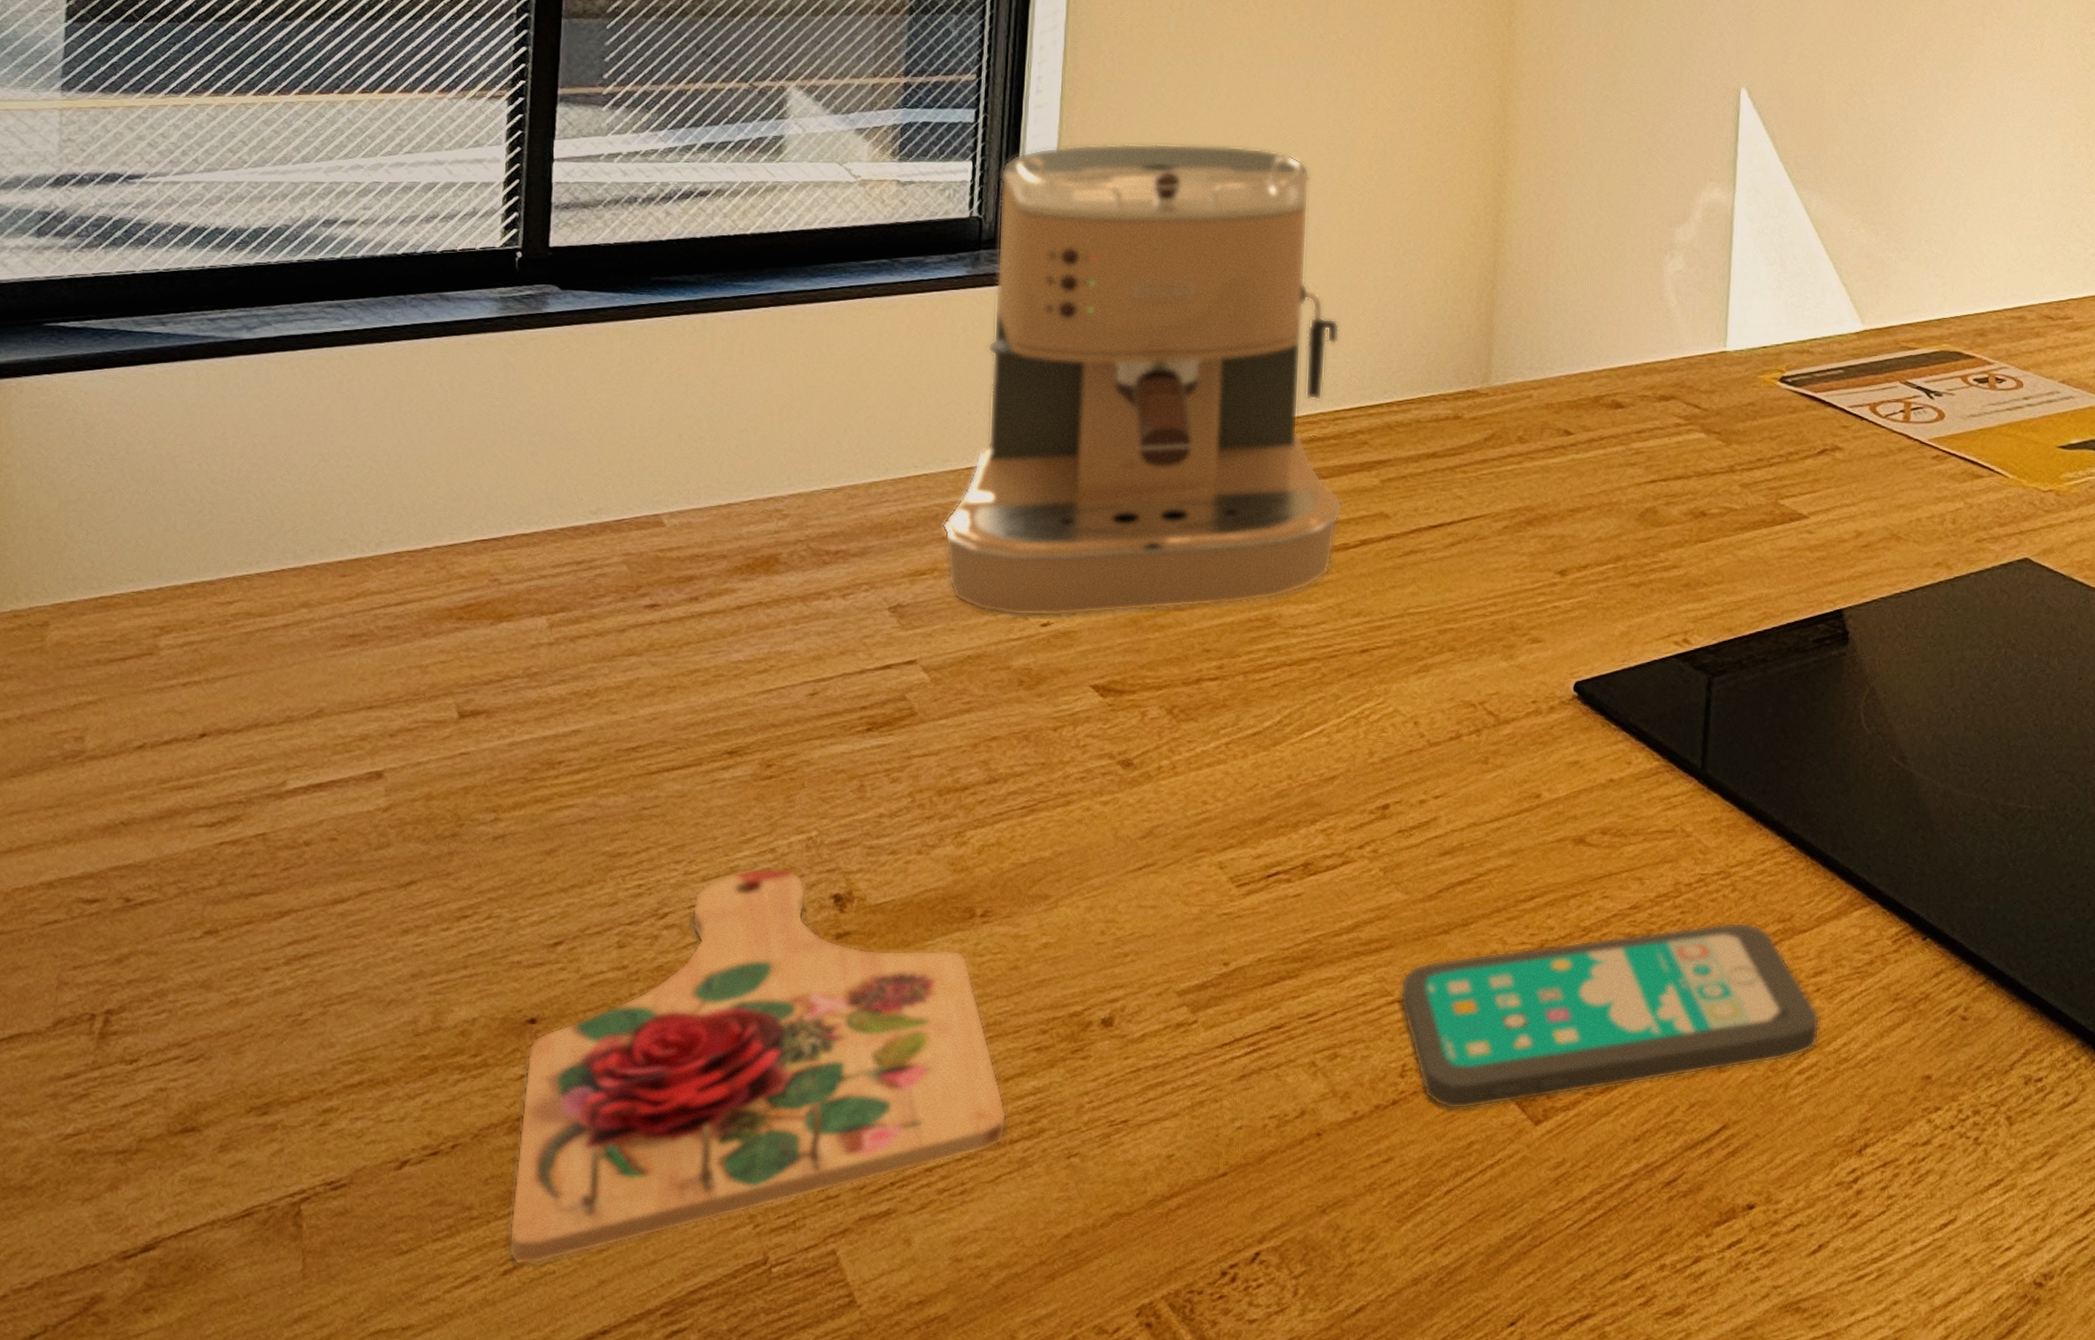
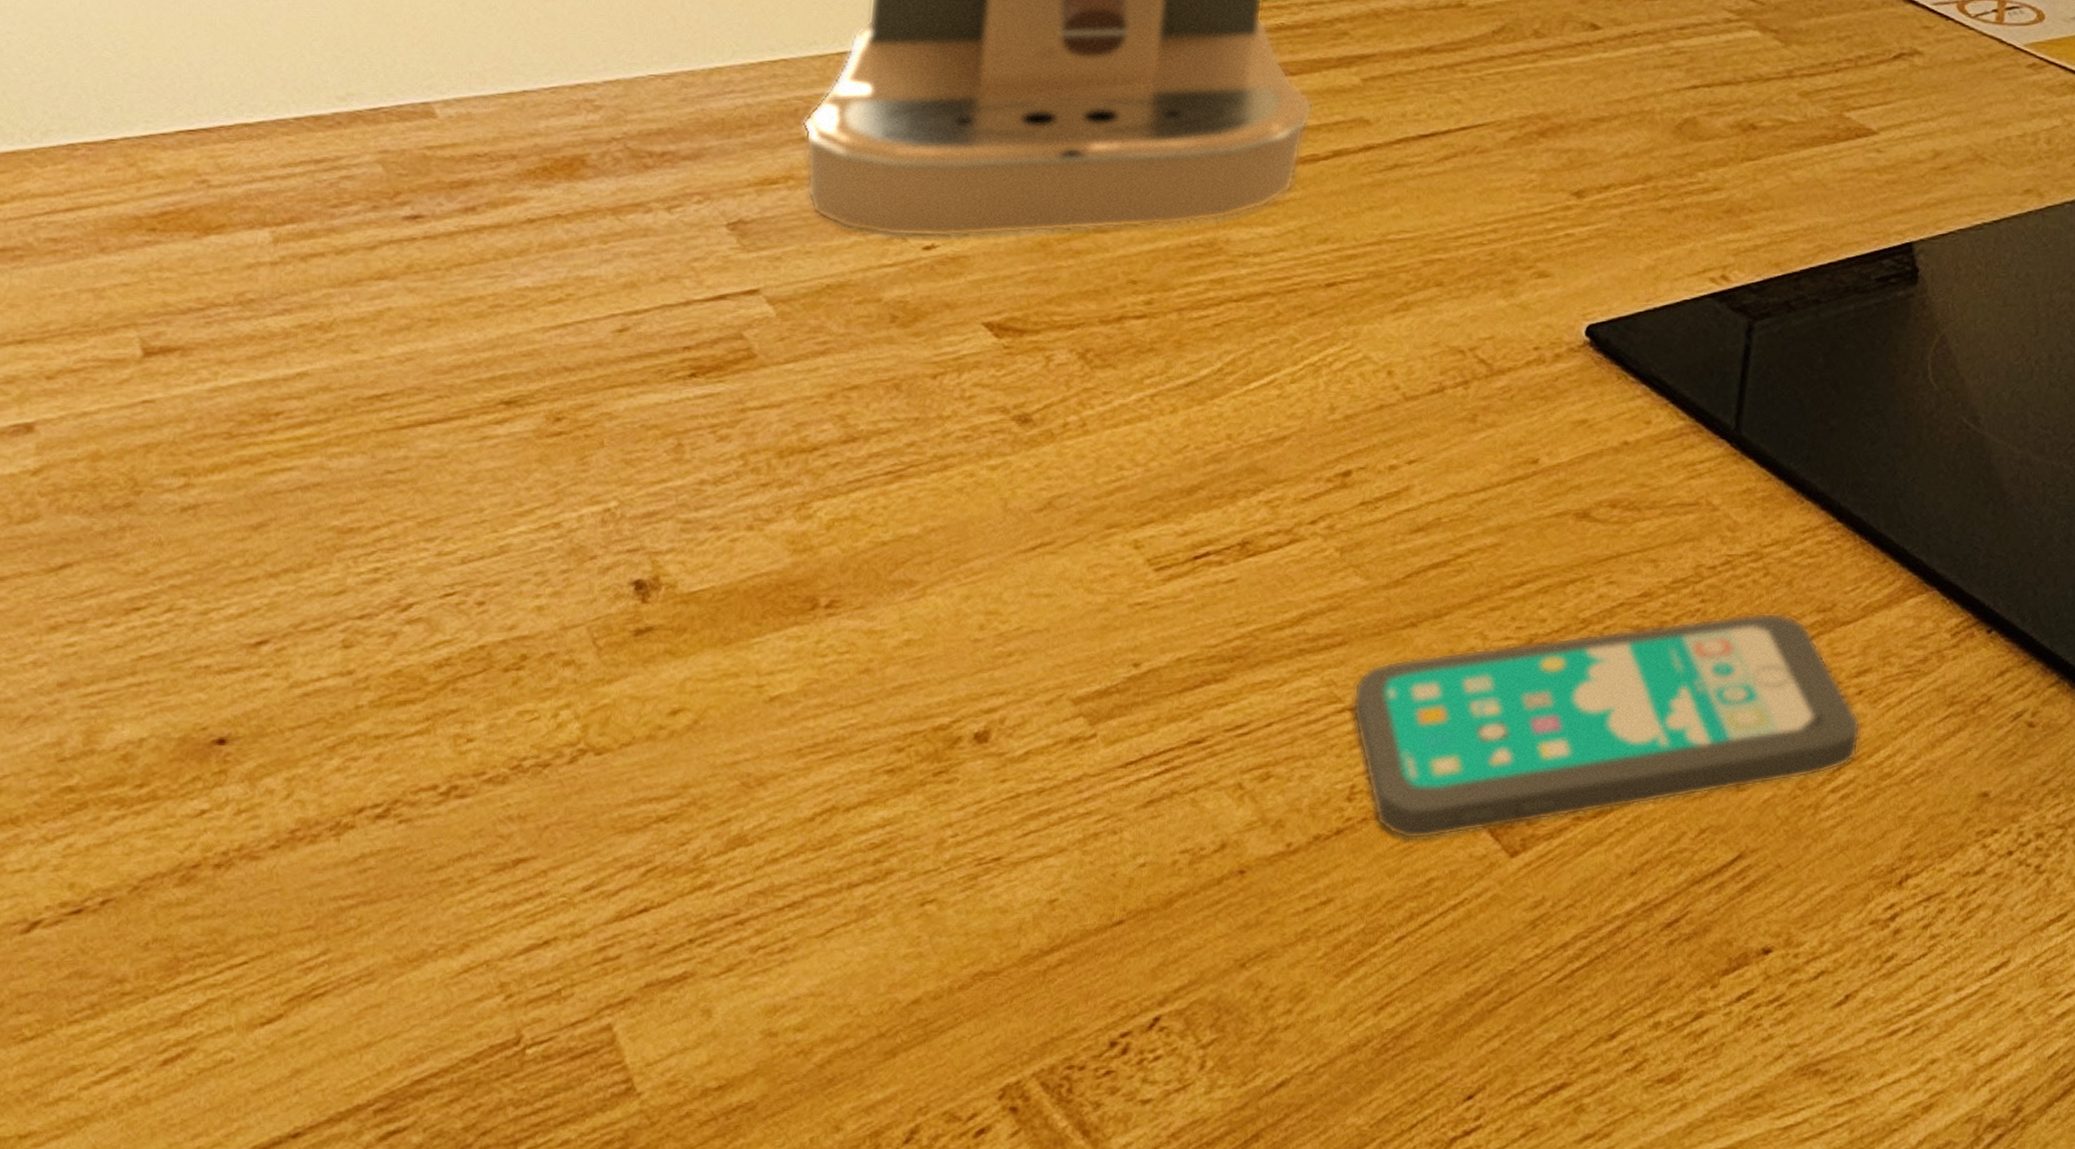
cutting board: present [508,869,1007,1264] -> none [170,548,846,1051]

